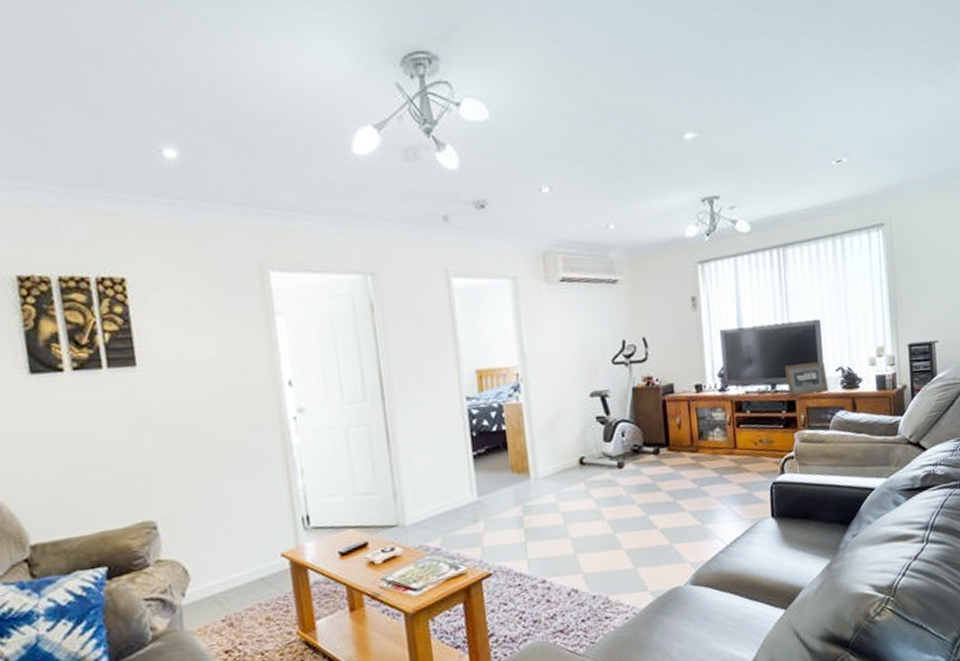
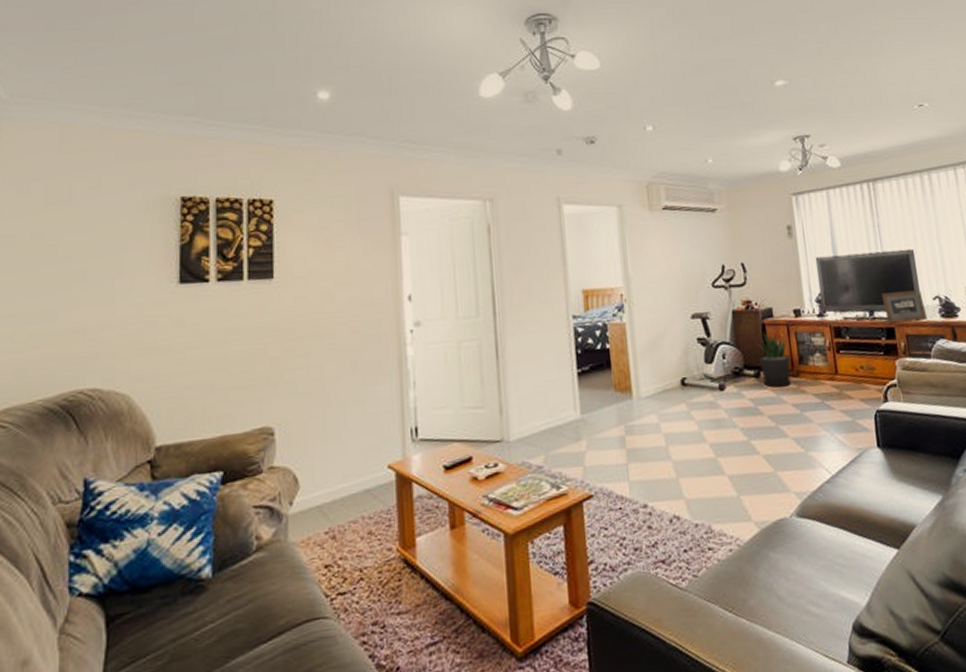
planter: none [658,408,690,465] -> present [758,332,791,389]

